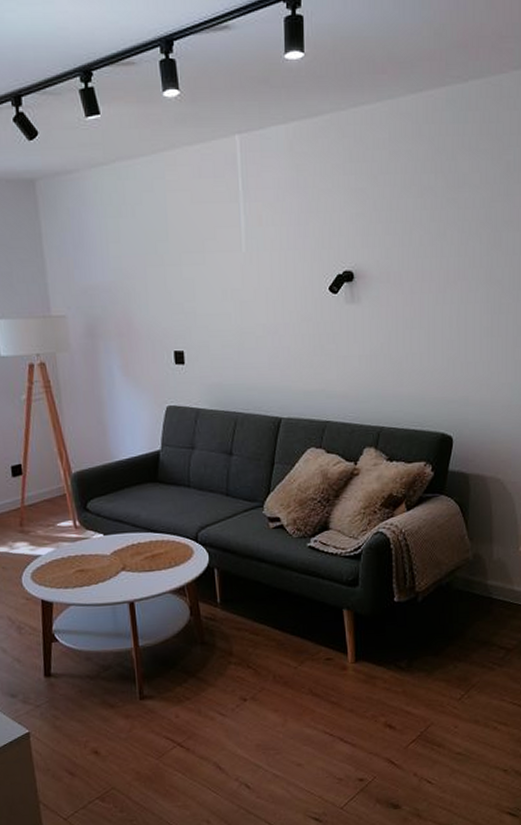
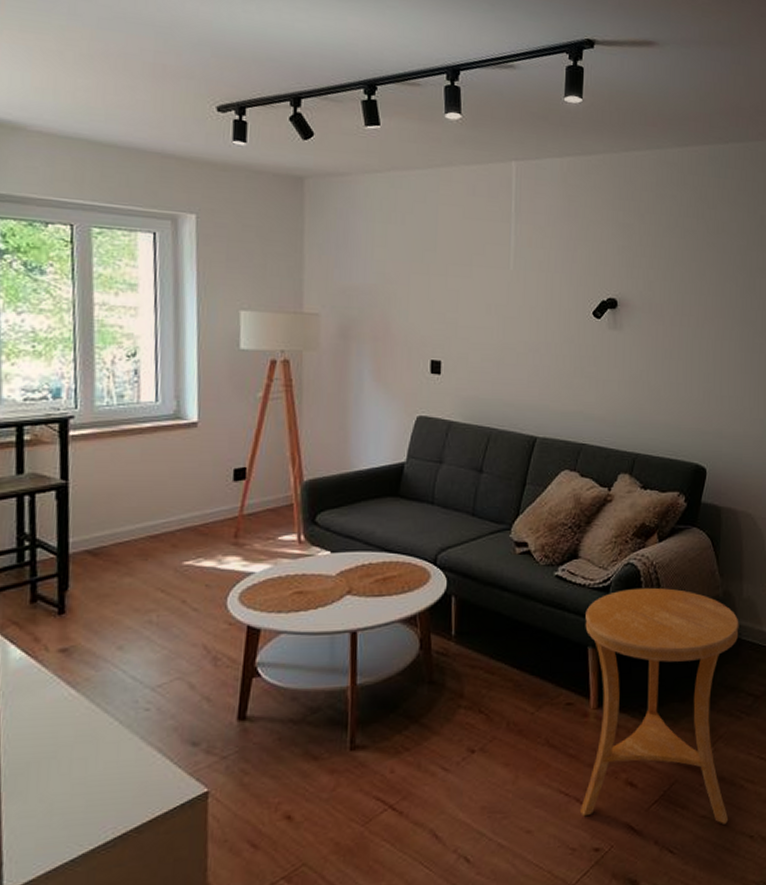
side table: none [339,553,490,760] -> present [580,587,739,824]

